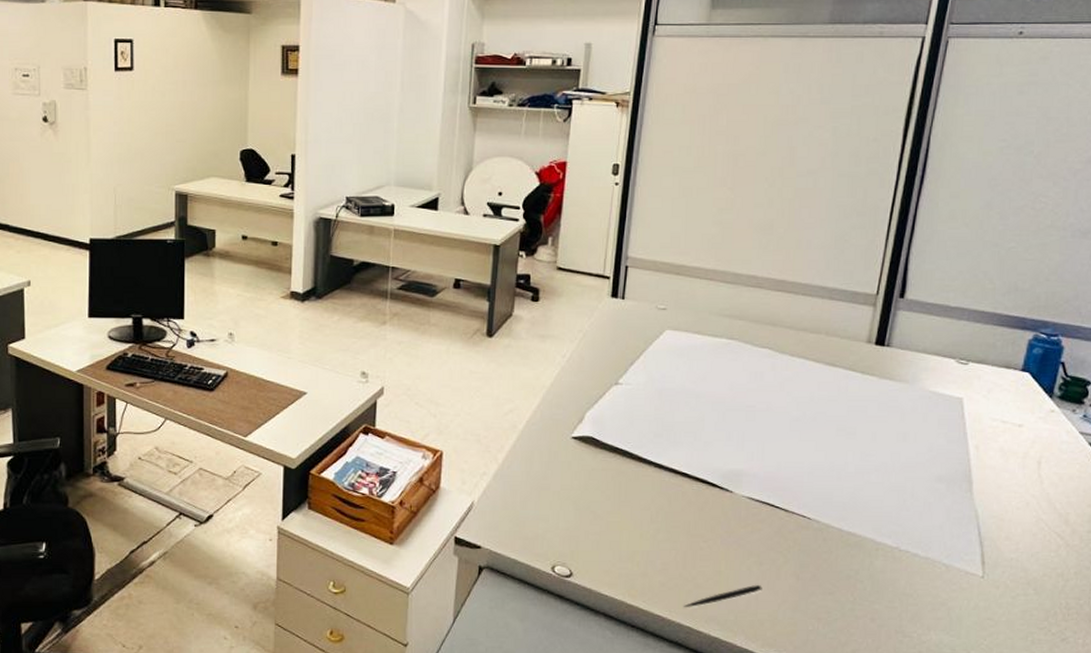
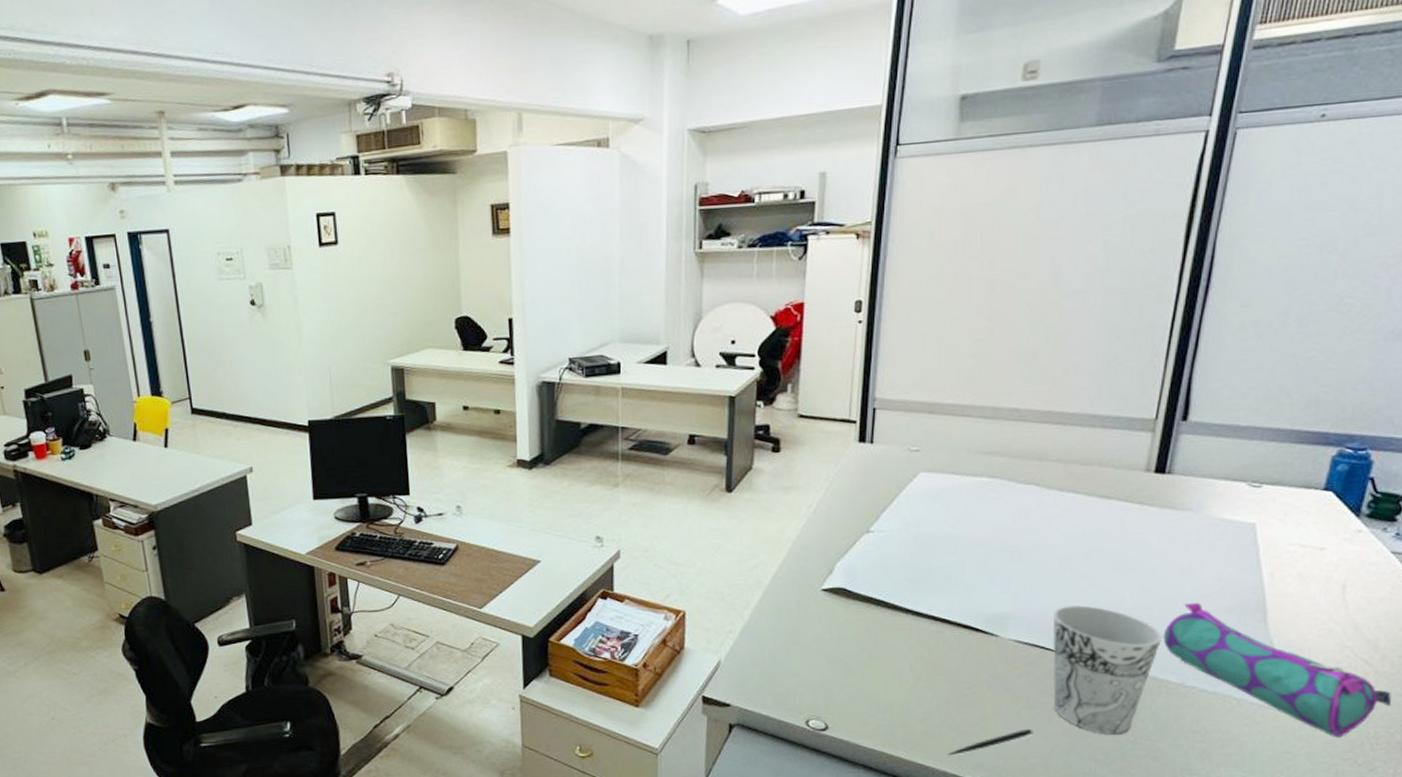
cup: none [781,467,880,594] -> present [1052,605,1162,735]
pencil case: none [881,470,1081,607] -> present [1163,602,1392,738]

